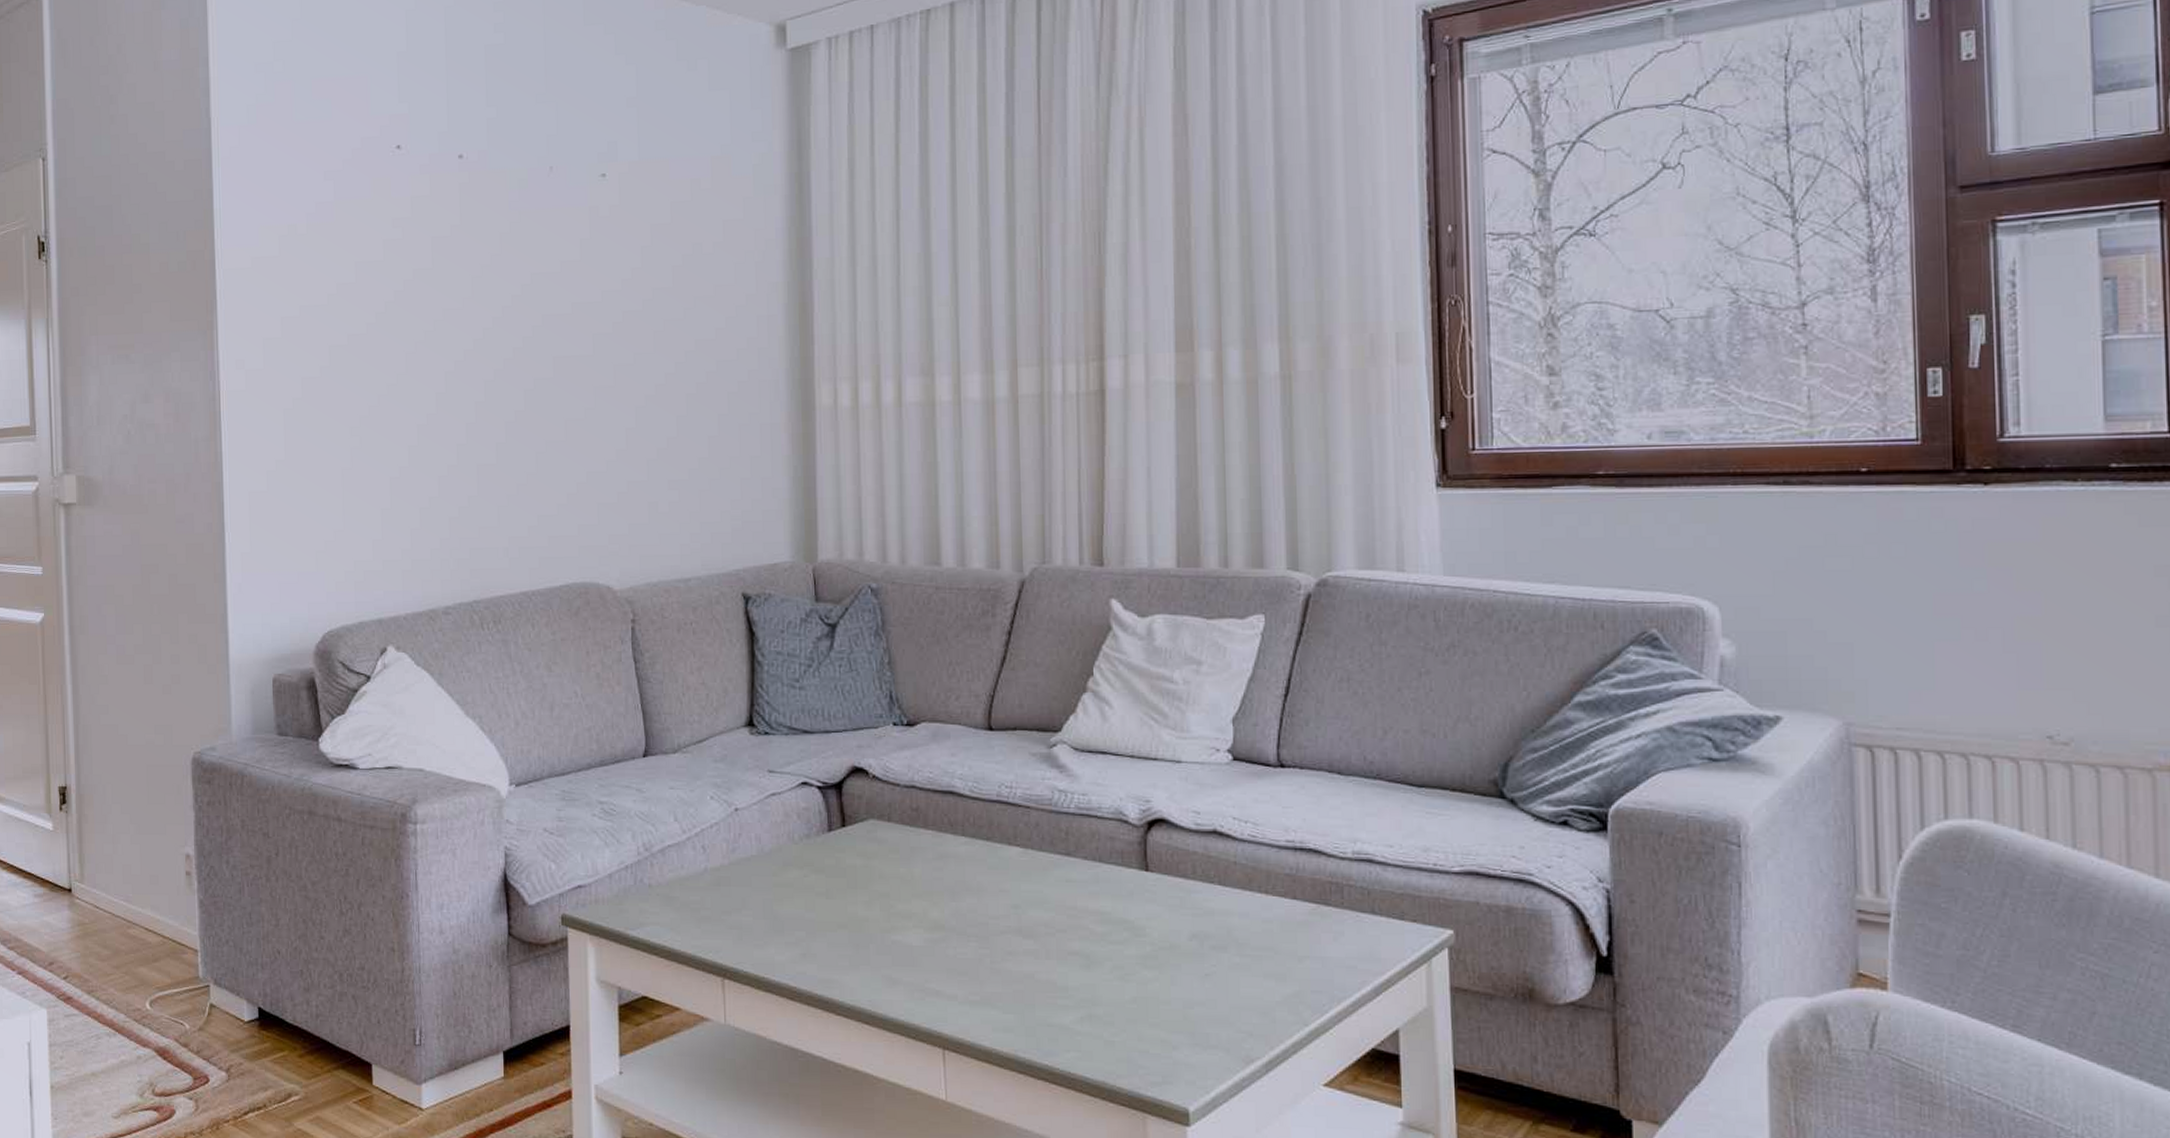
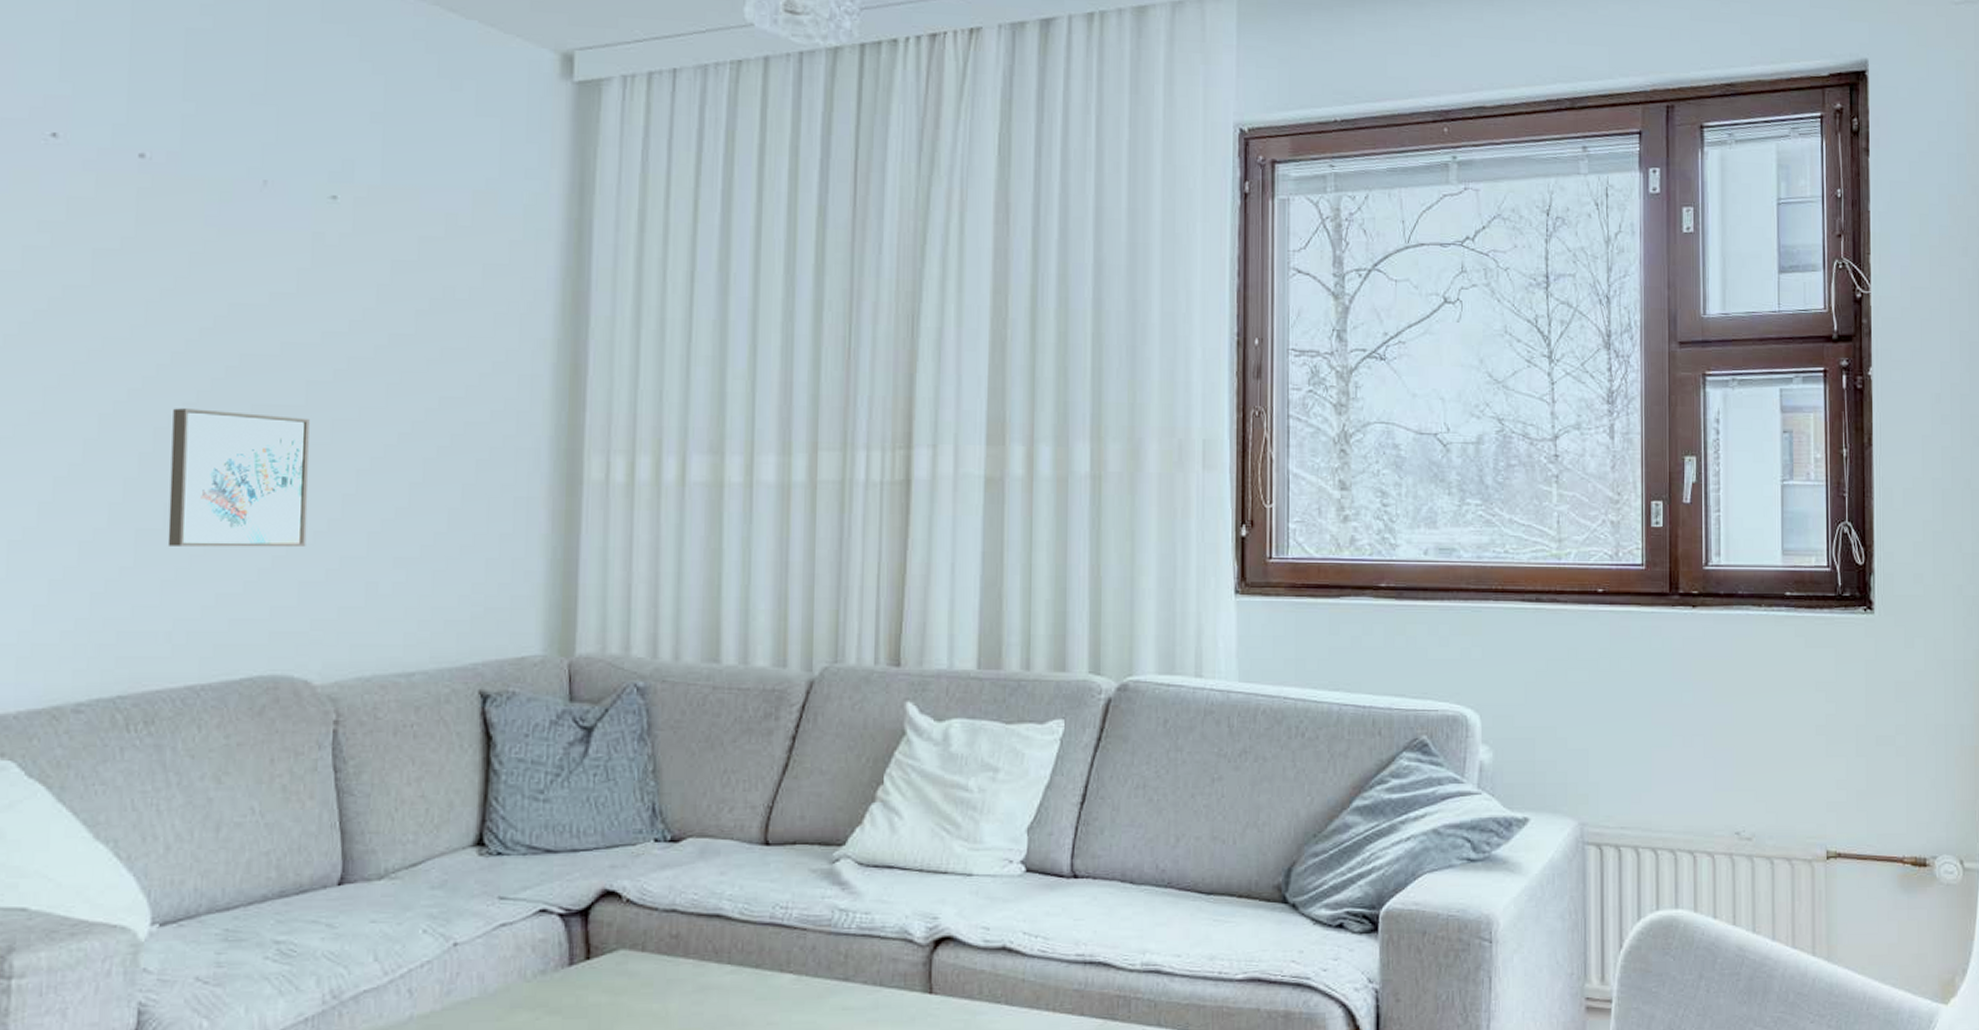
wall art: none [497,363,601,478] -> present [167,408,310,548]

